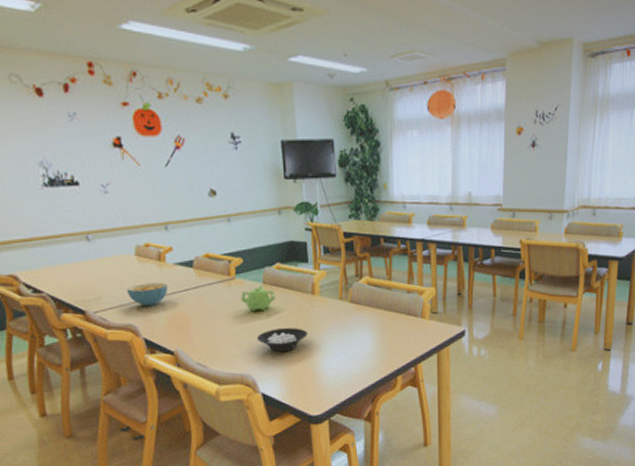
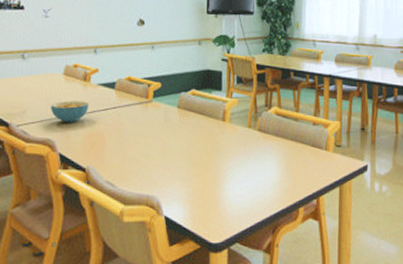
teapot: present [241,284,277,312] -> none [155,108,189,135]
cereal bowl: present [257,327,309,353] -> none [166,151,216,176]

